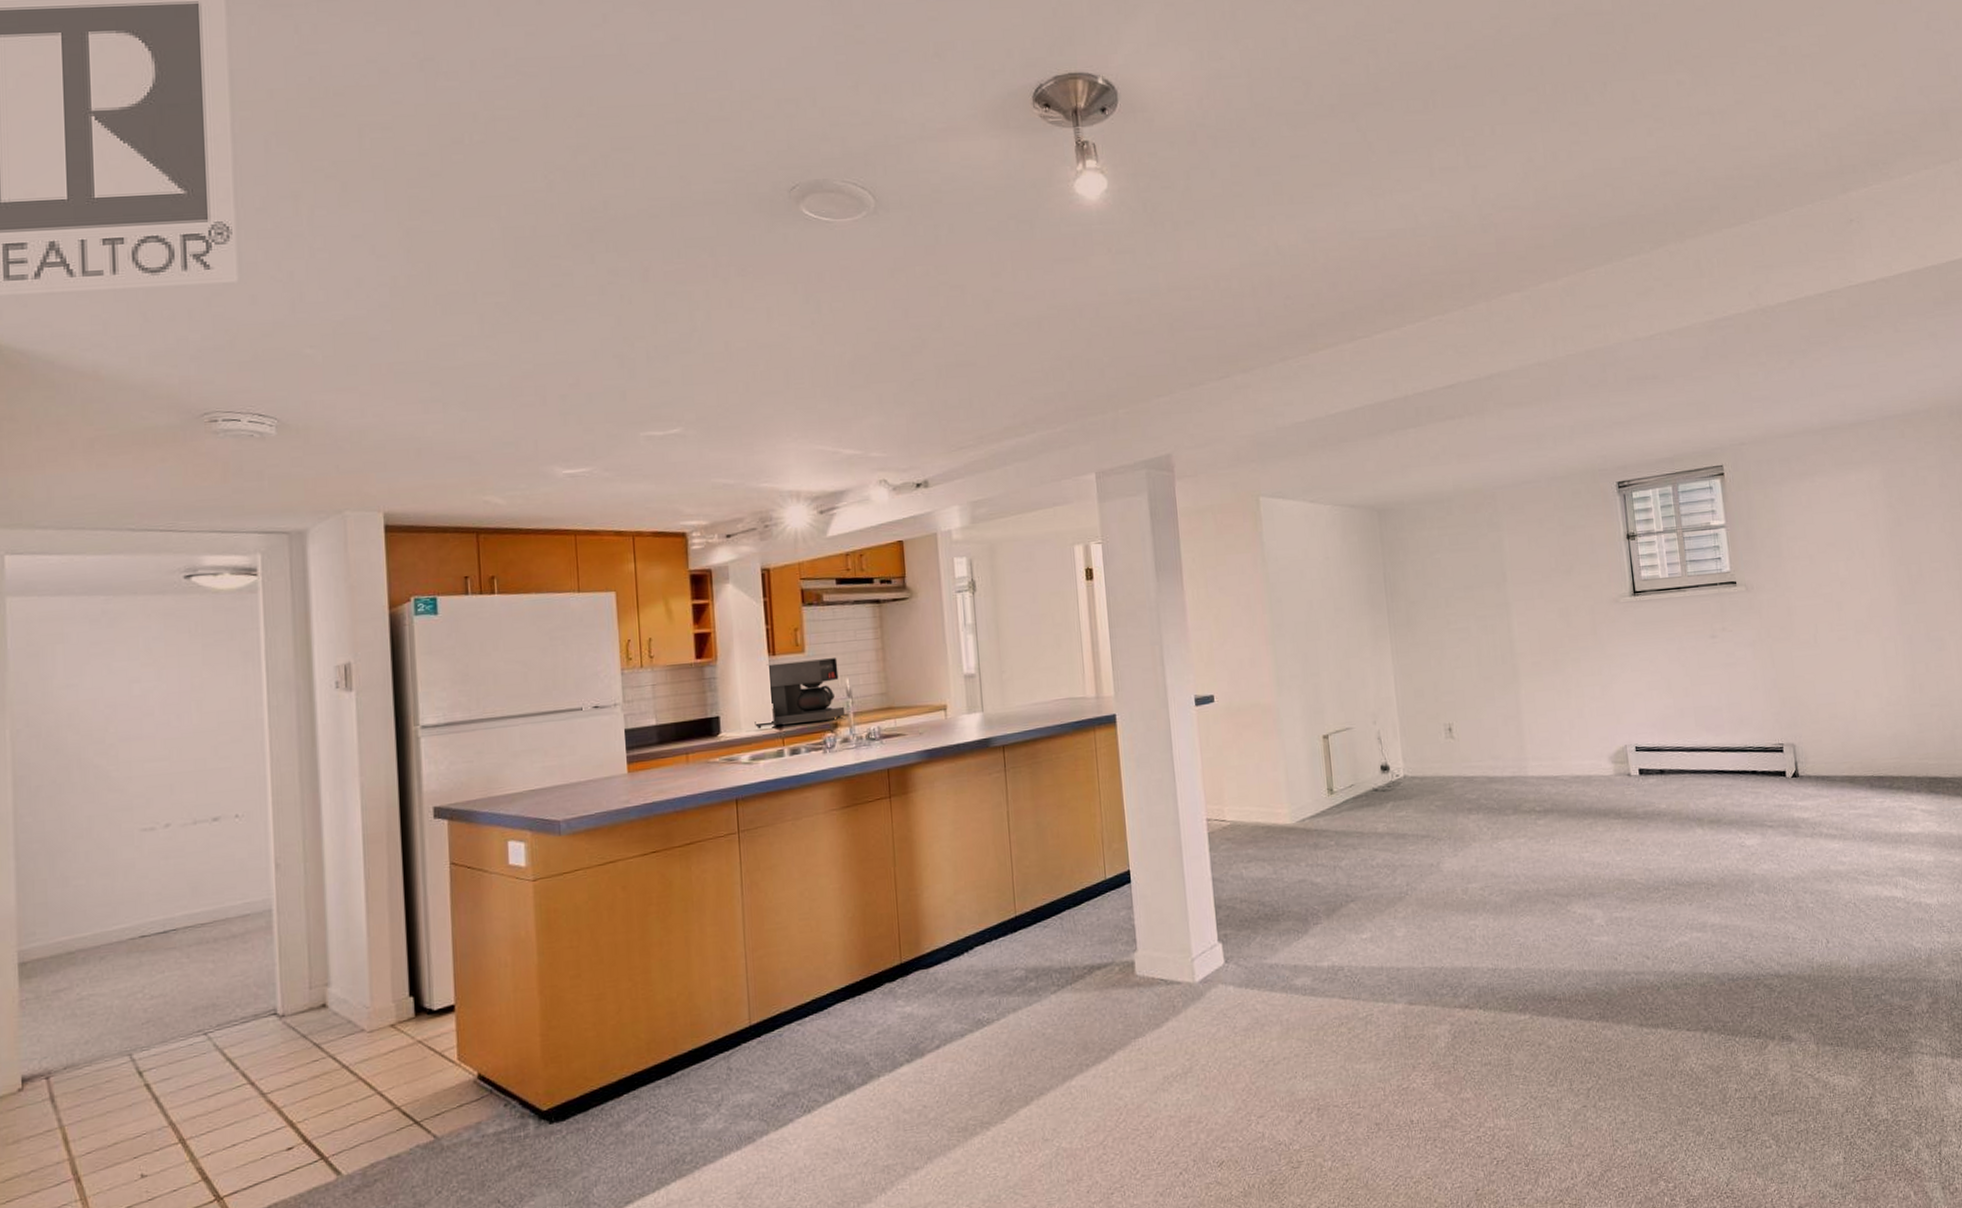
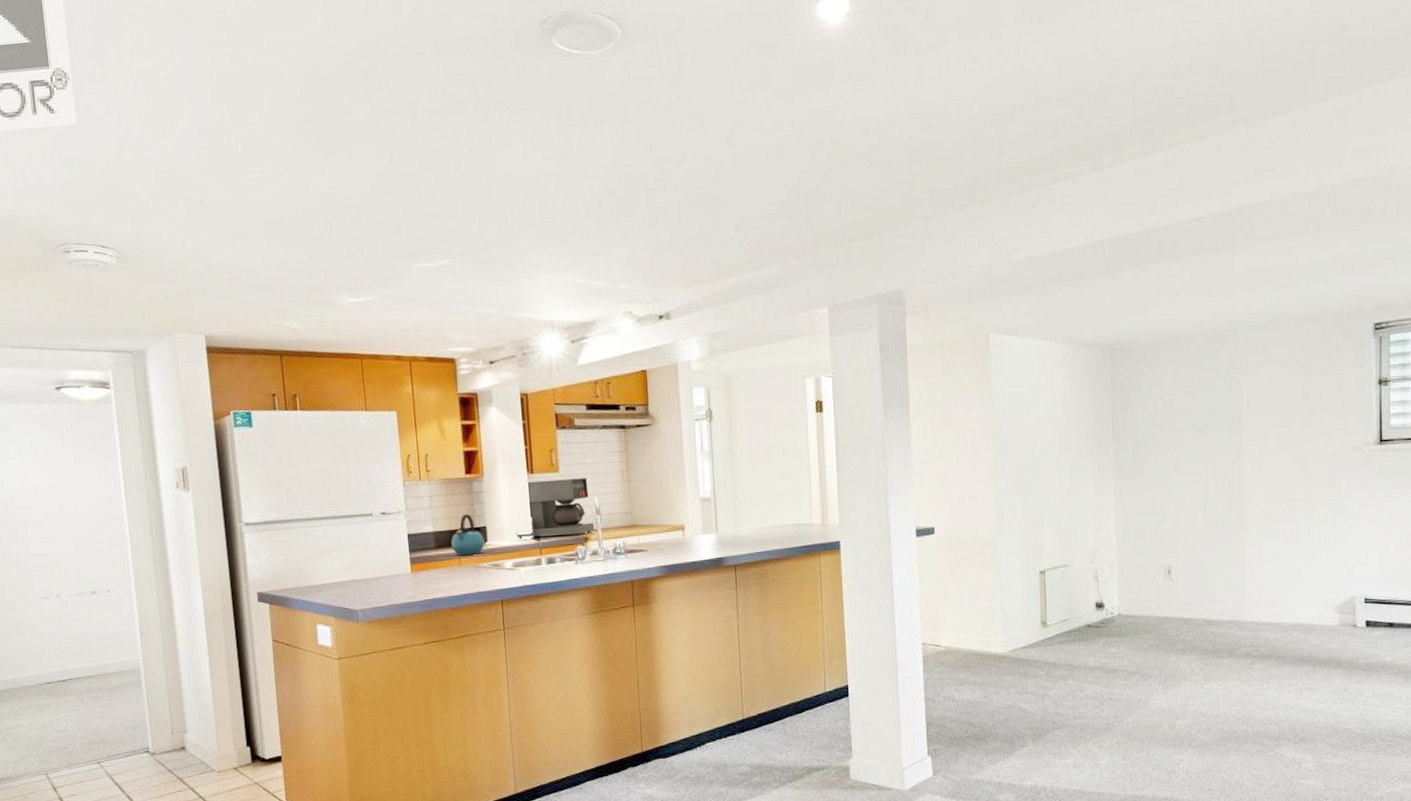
kettle: none [677,703,717,752] -> present [451,514,485,556]

